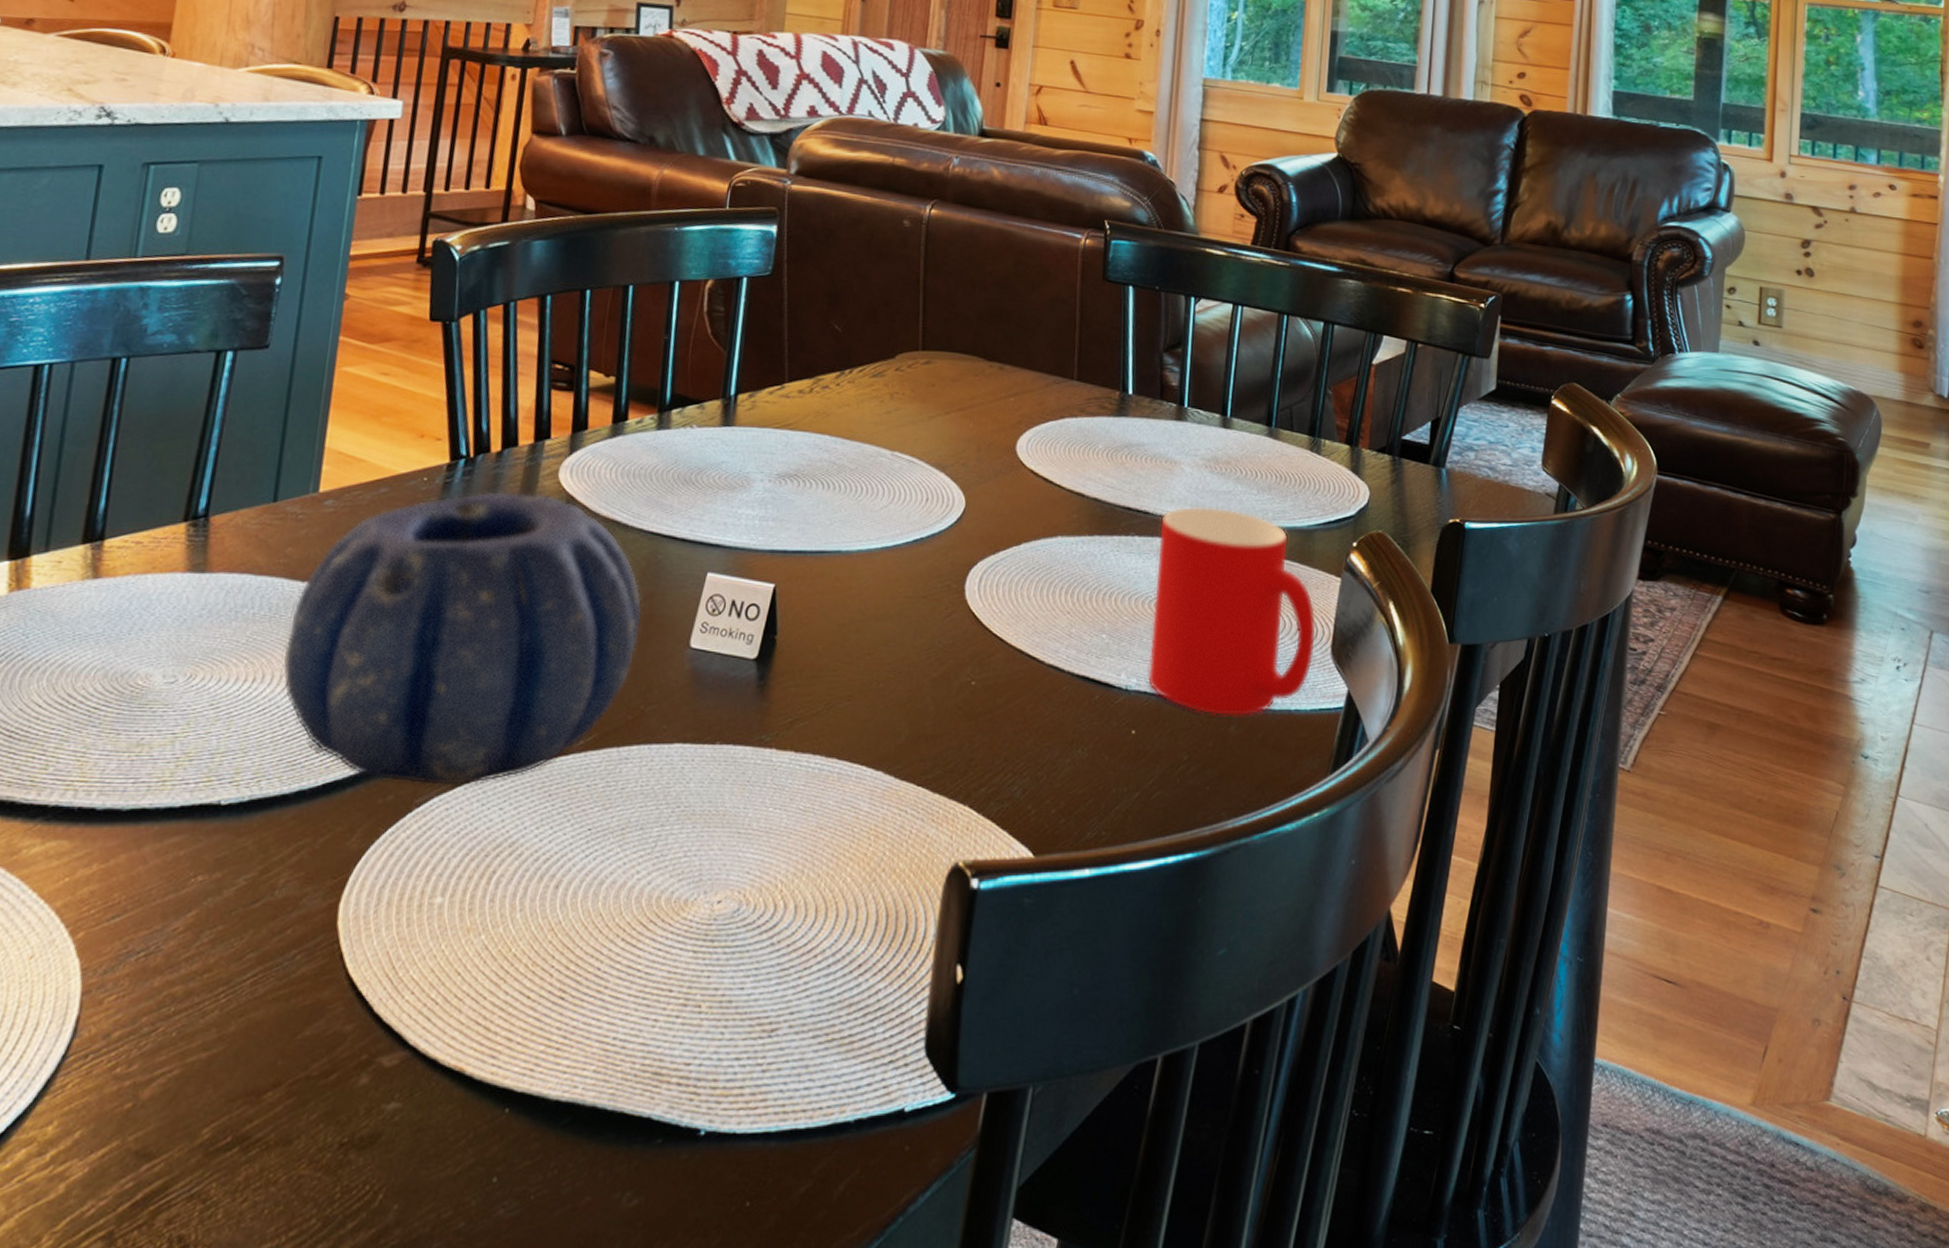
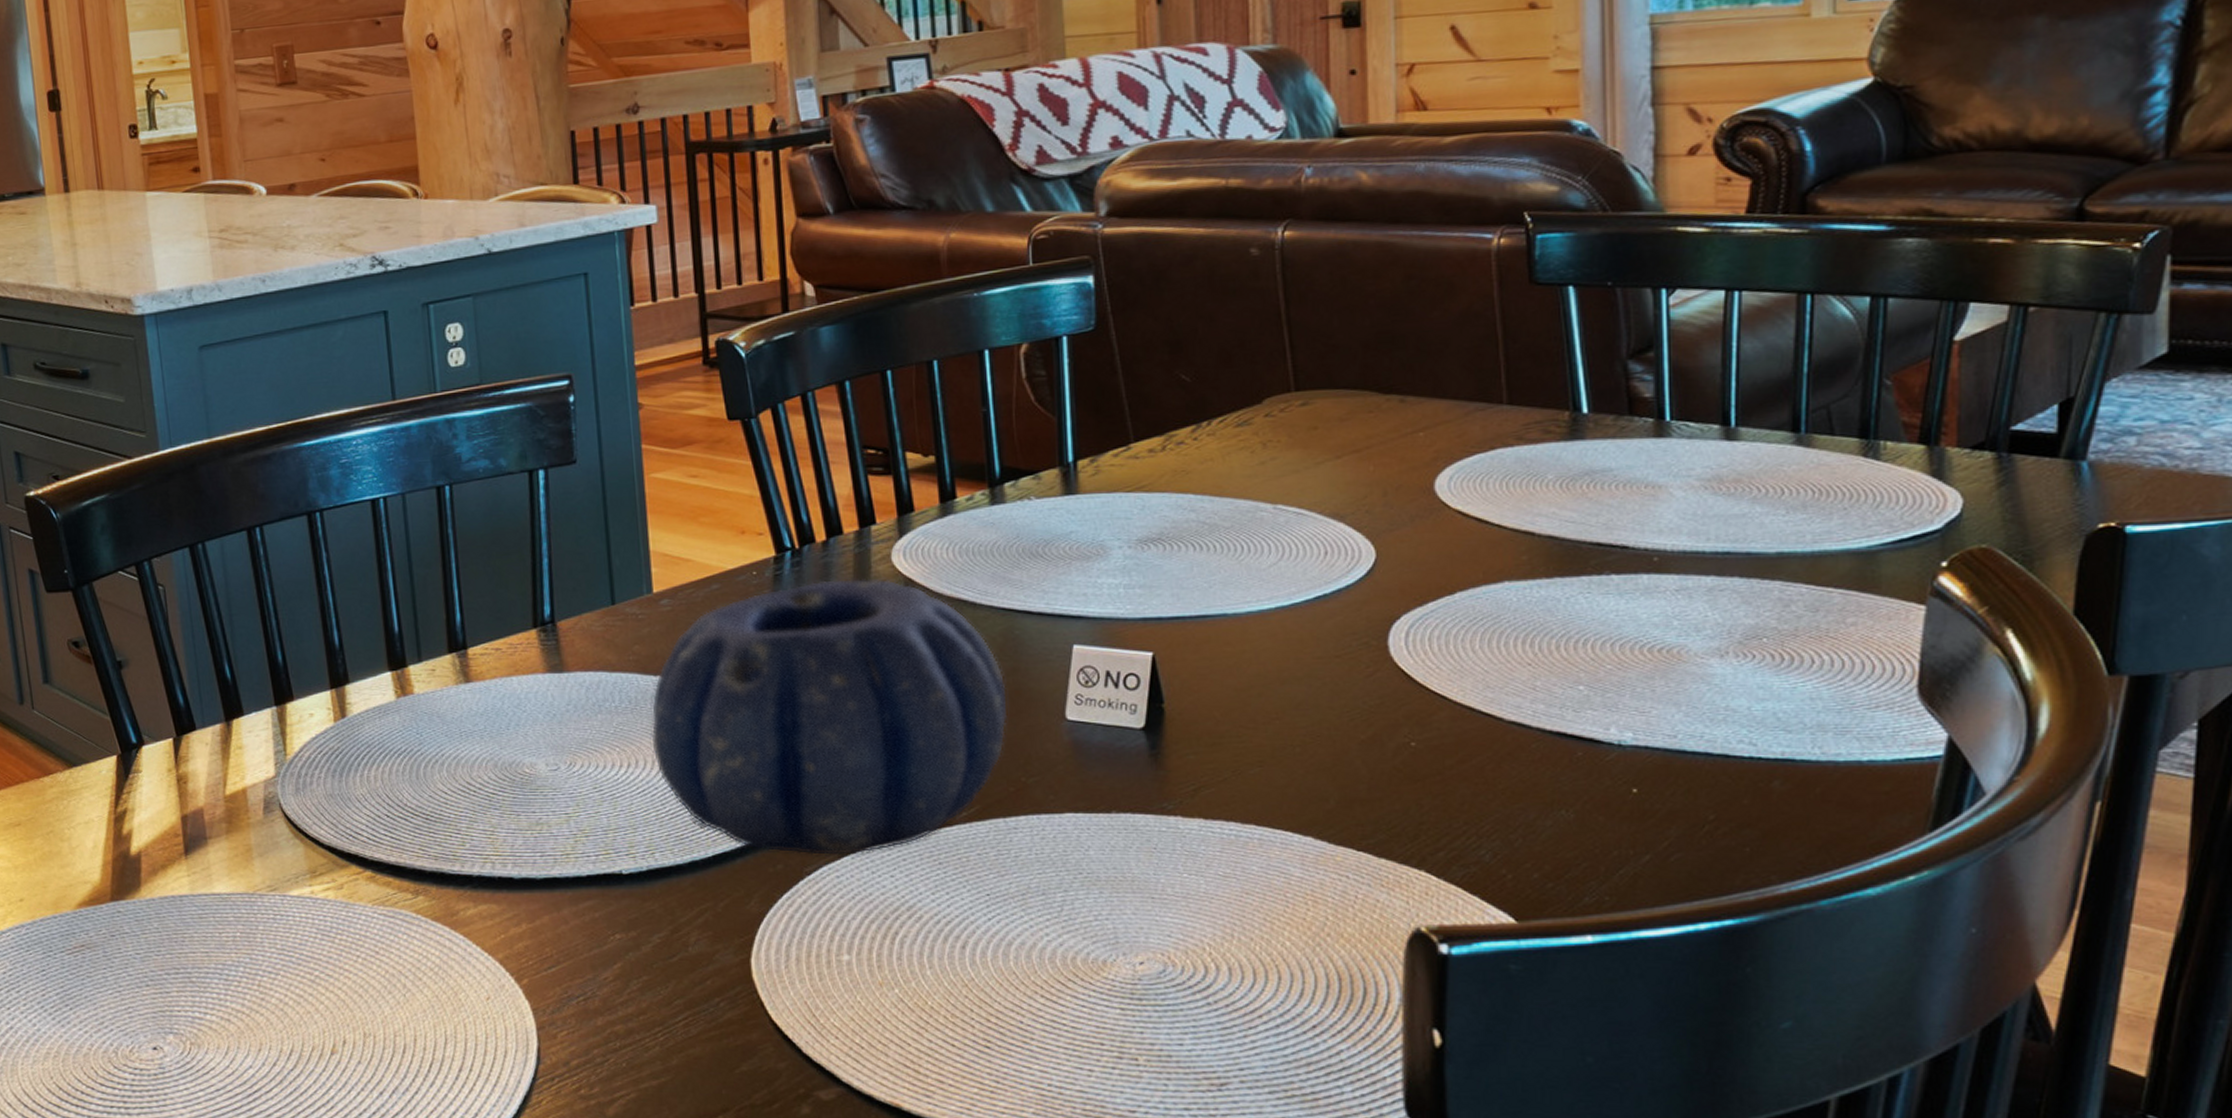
cup: present [1147,506,1317,717] -> none [1645,533,1894,771]

